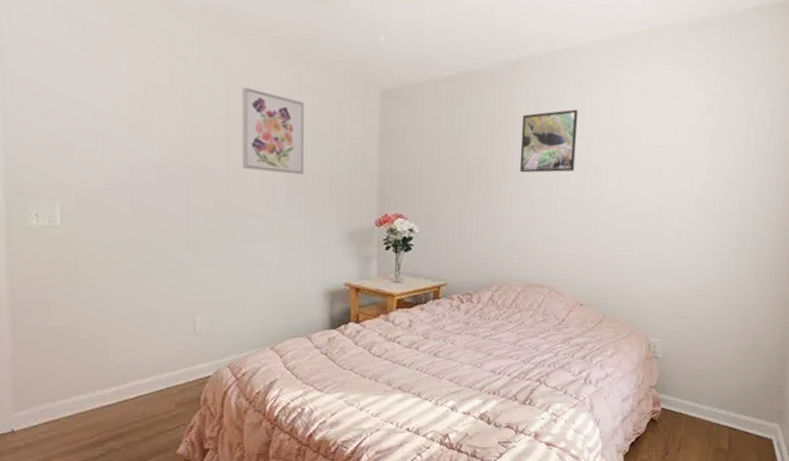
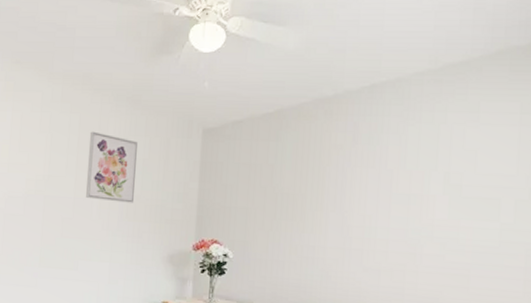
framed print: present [519,109,578,173] -> none [335,139,400,203]

